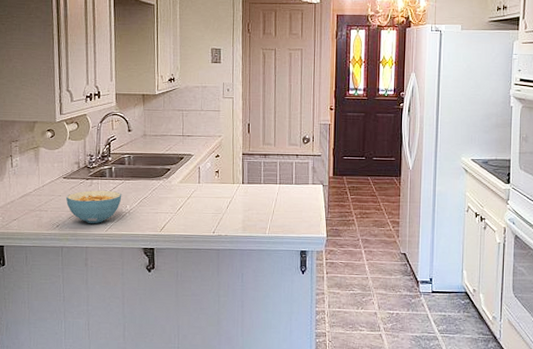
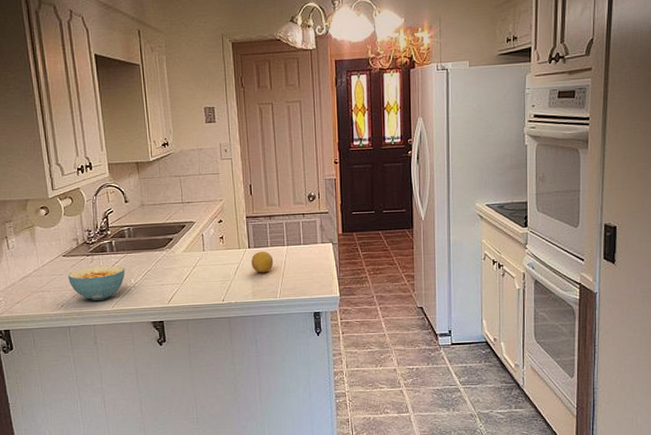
fruit: none [244,187,266,209] -> present [251,251,274,273]

